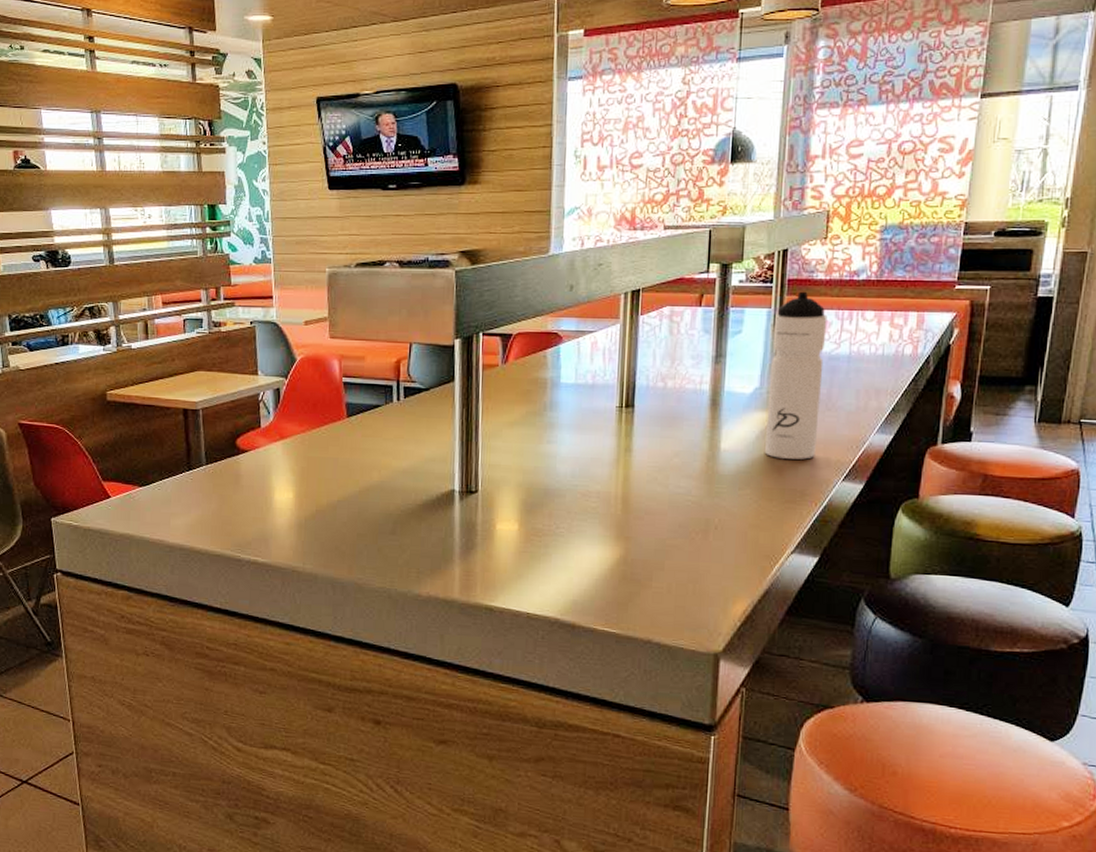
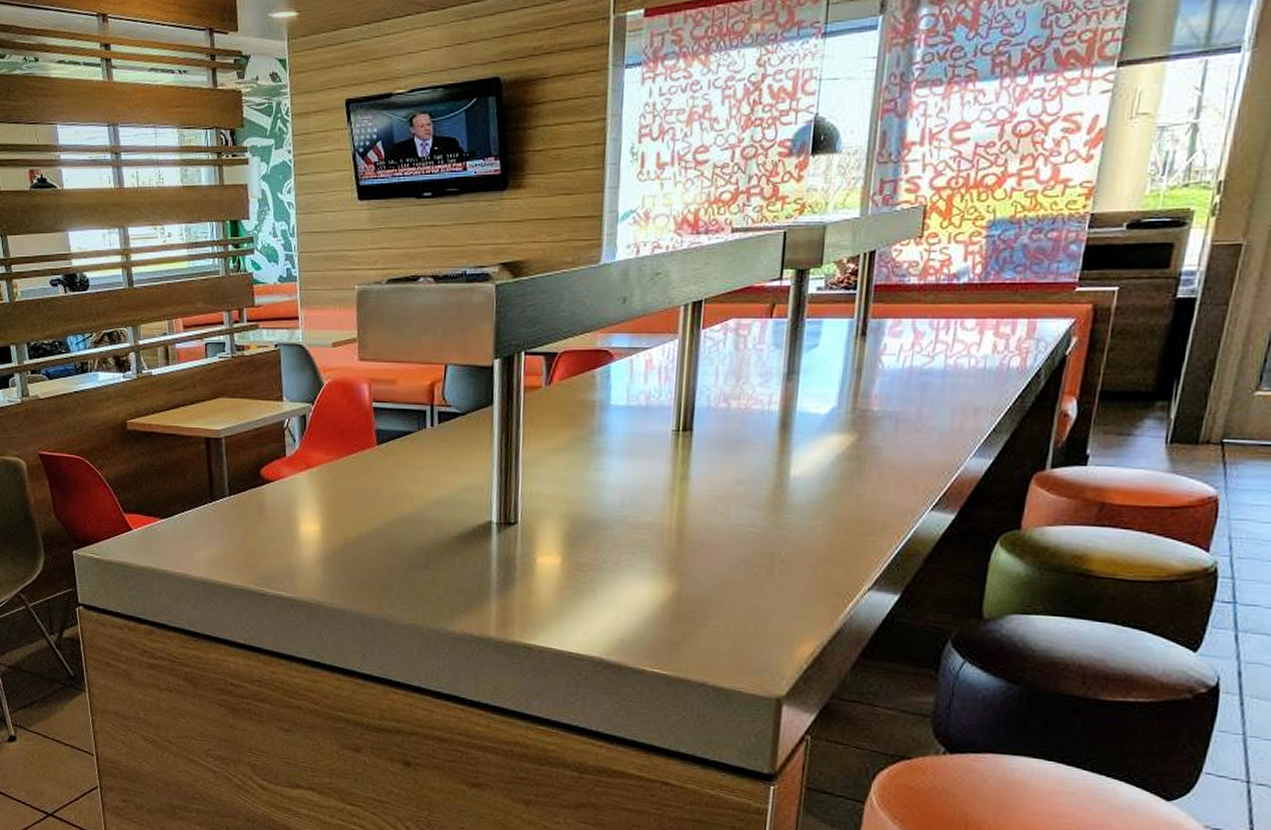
water bottle: present [765,291,828,460] -> none [841,298,920,487]

